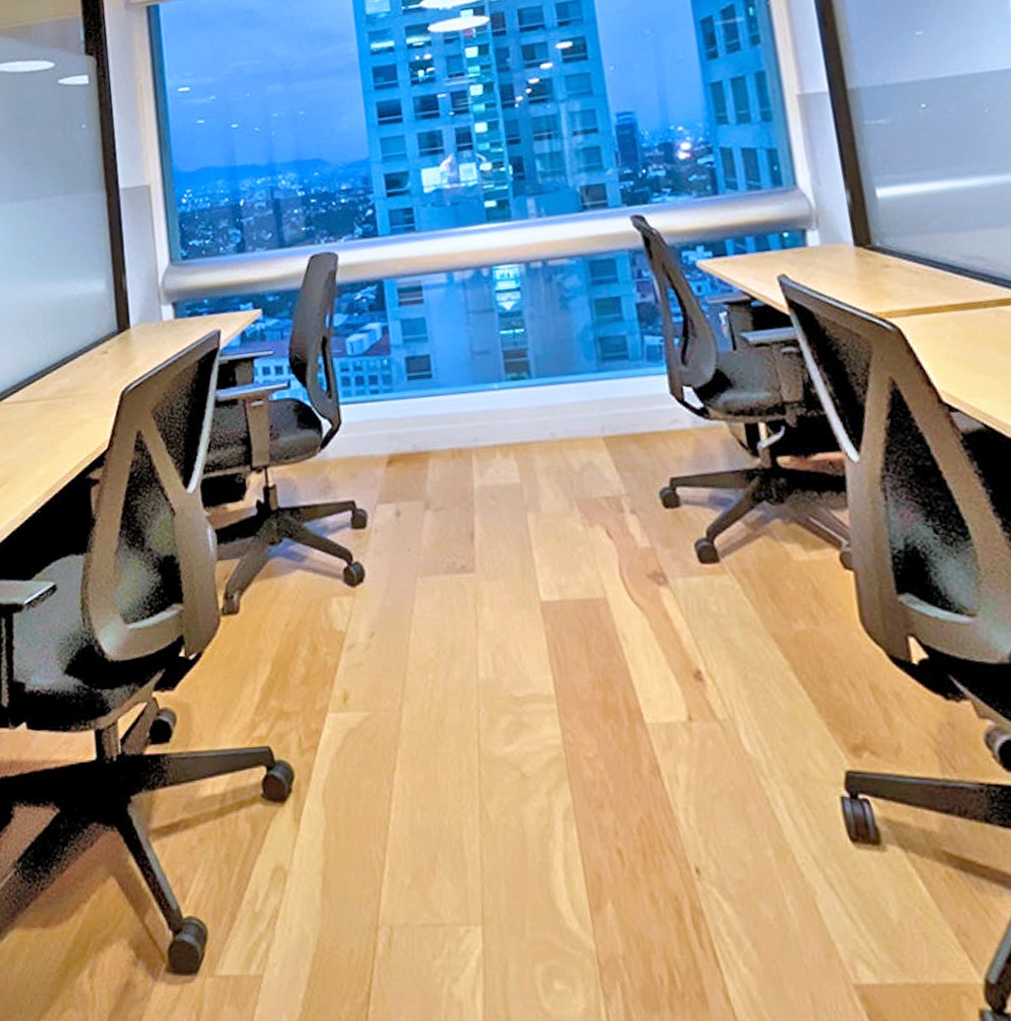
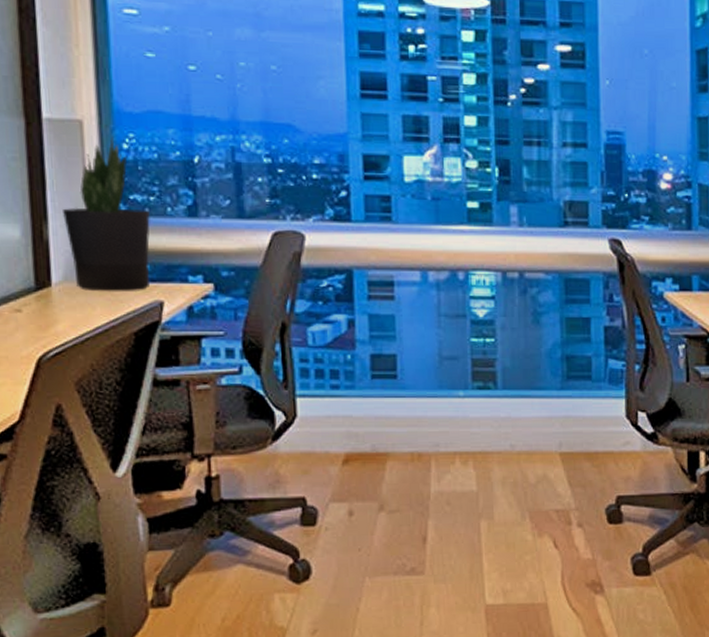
planter: none [137,194,208,329] -> present [63,136,150,292]

